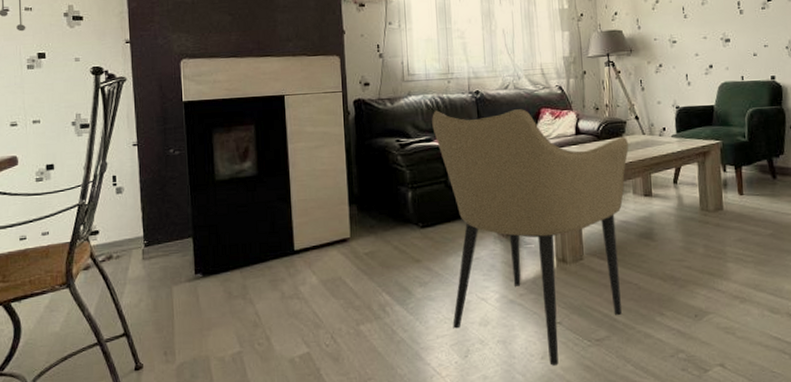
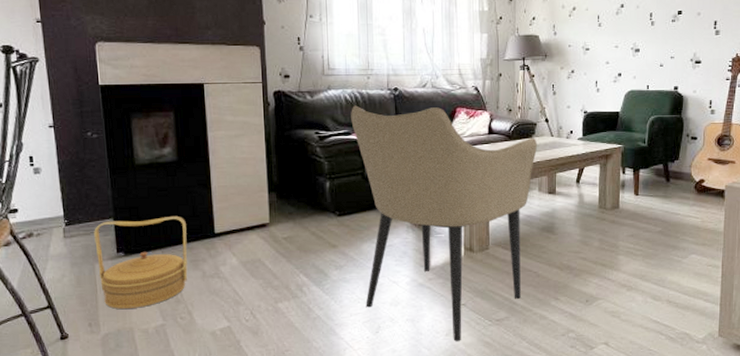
basket: none [173,232,266,335] -> present [94,215,188,309]

